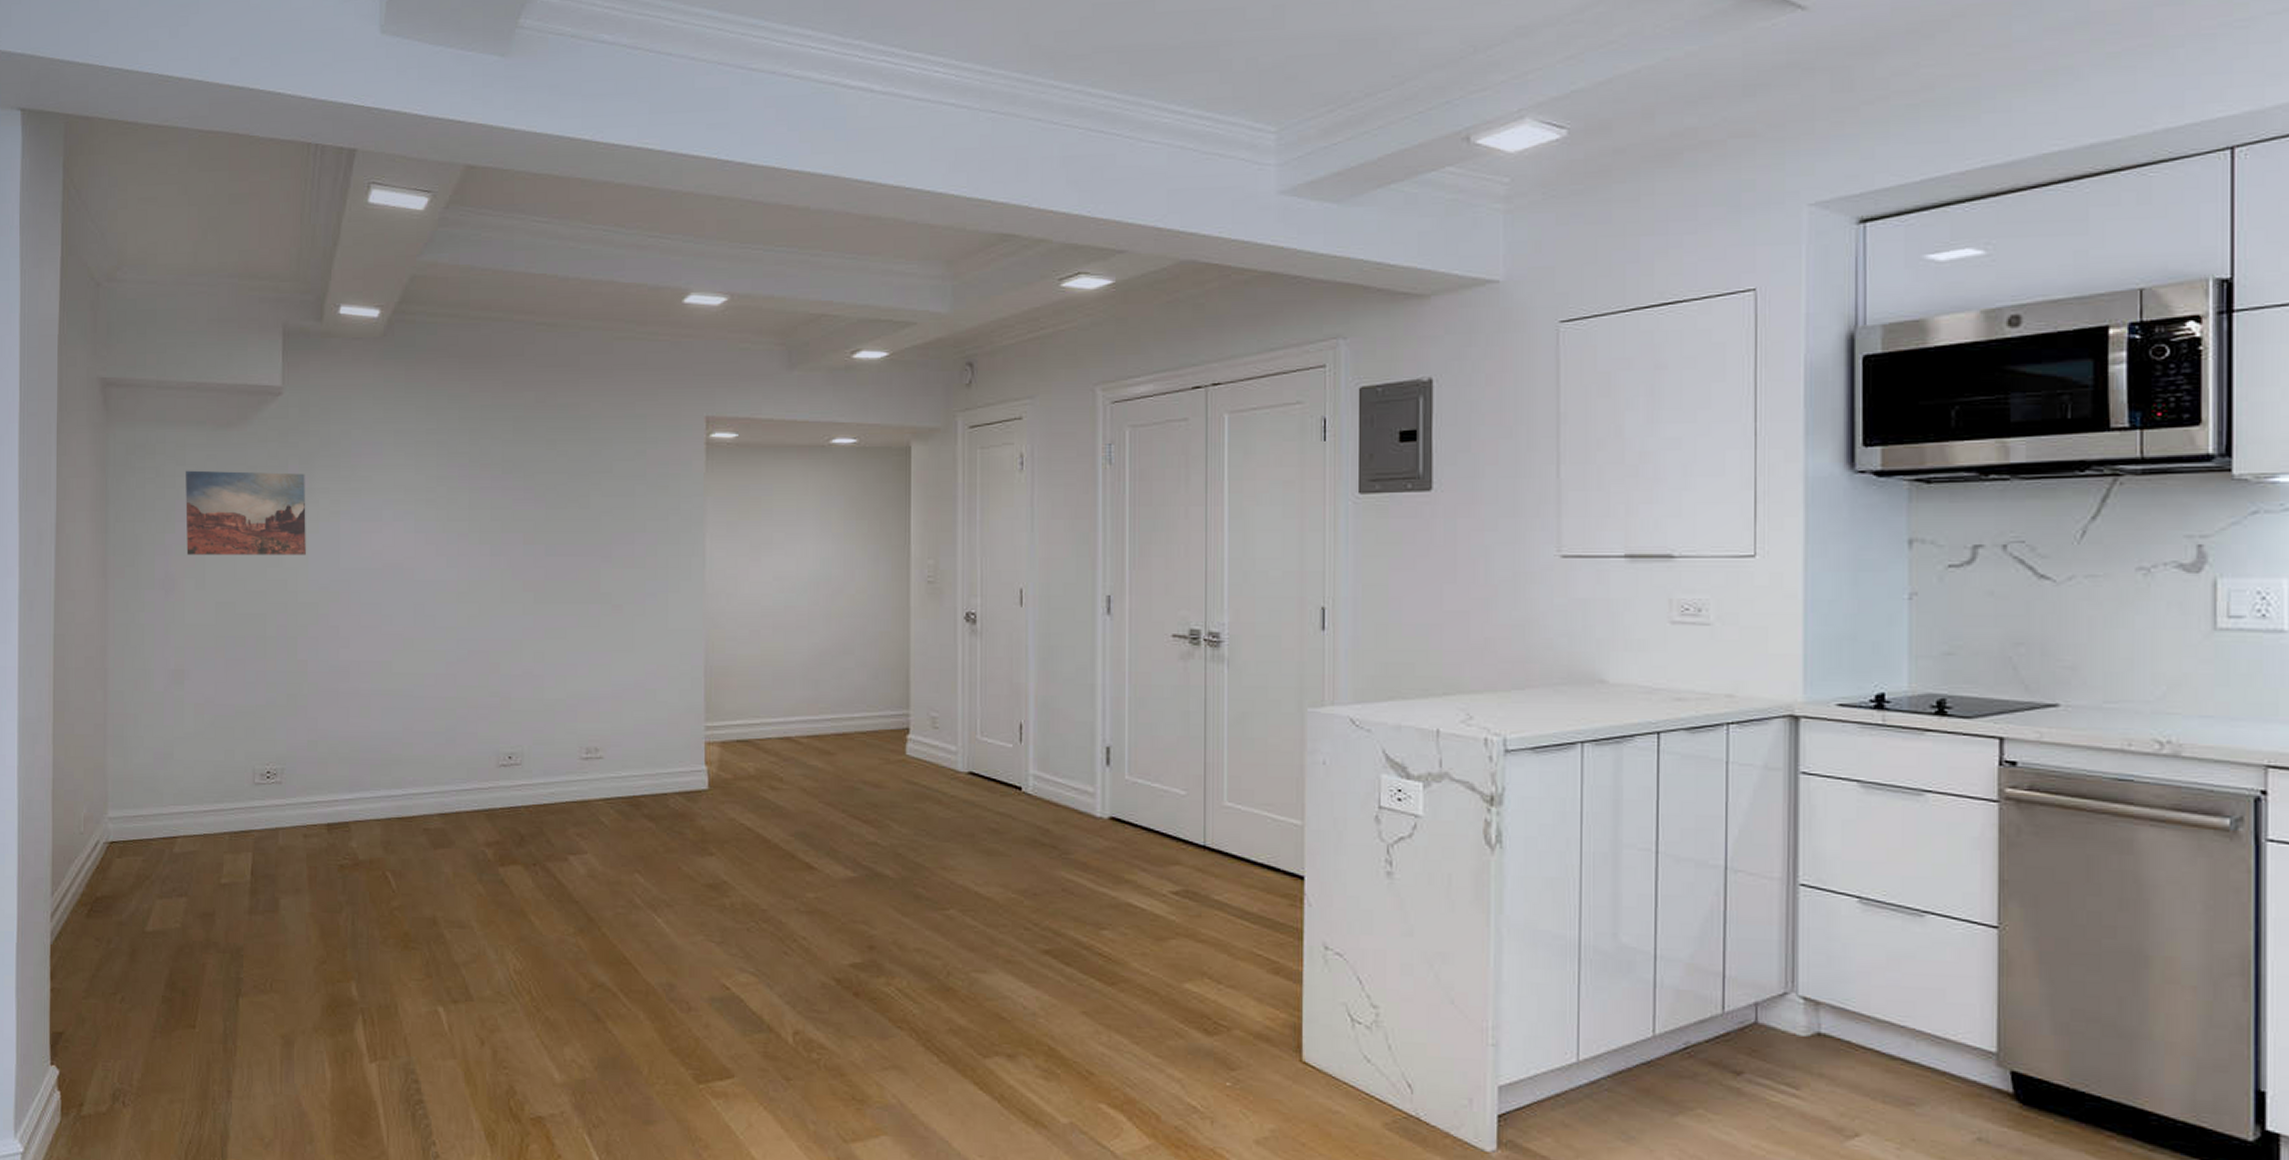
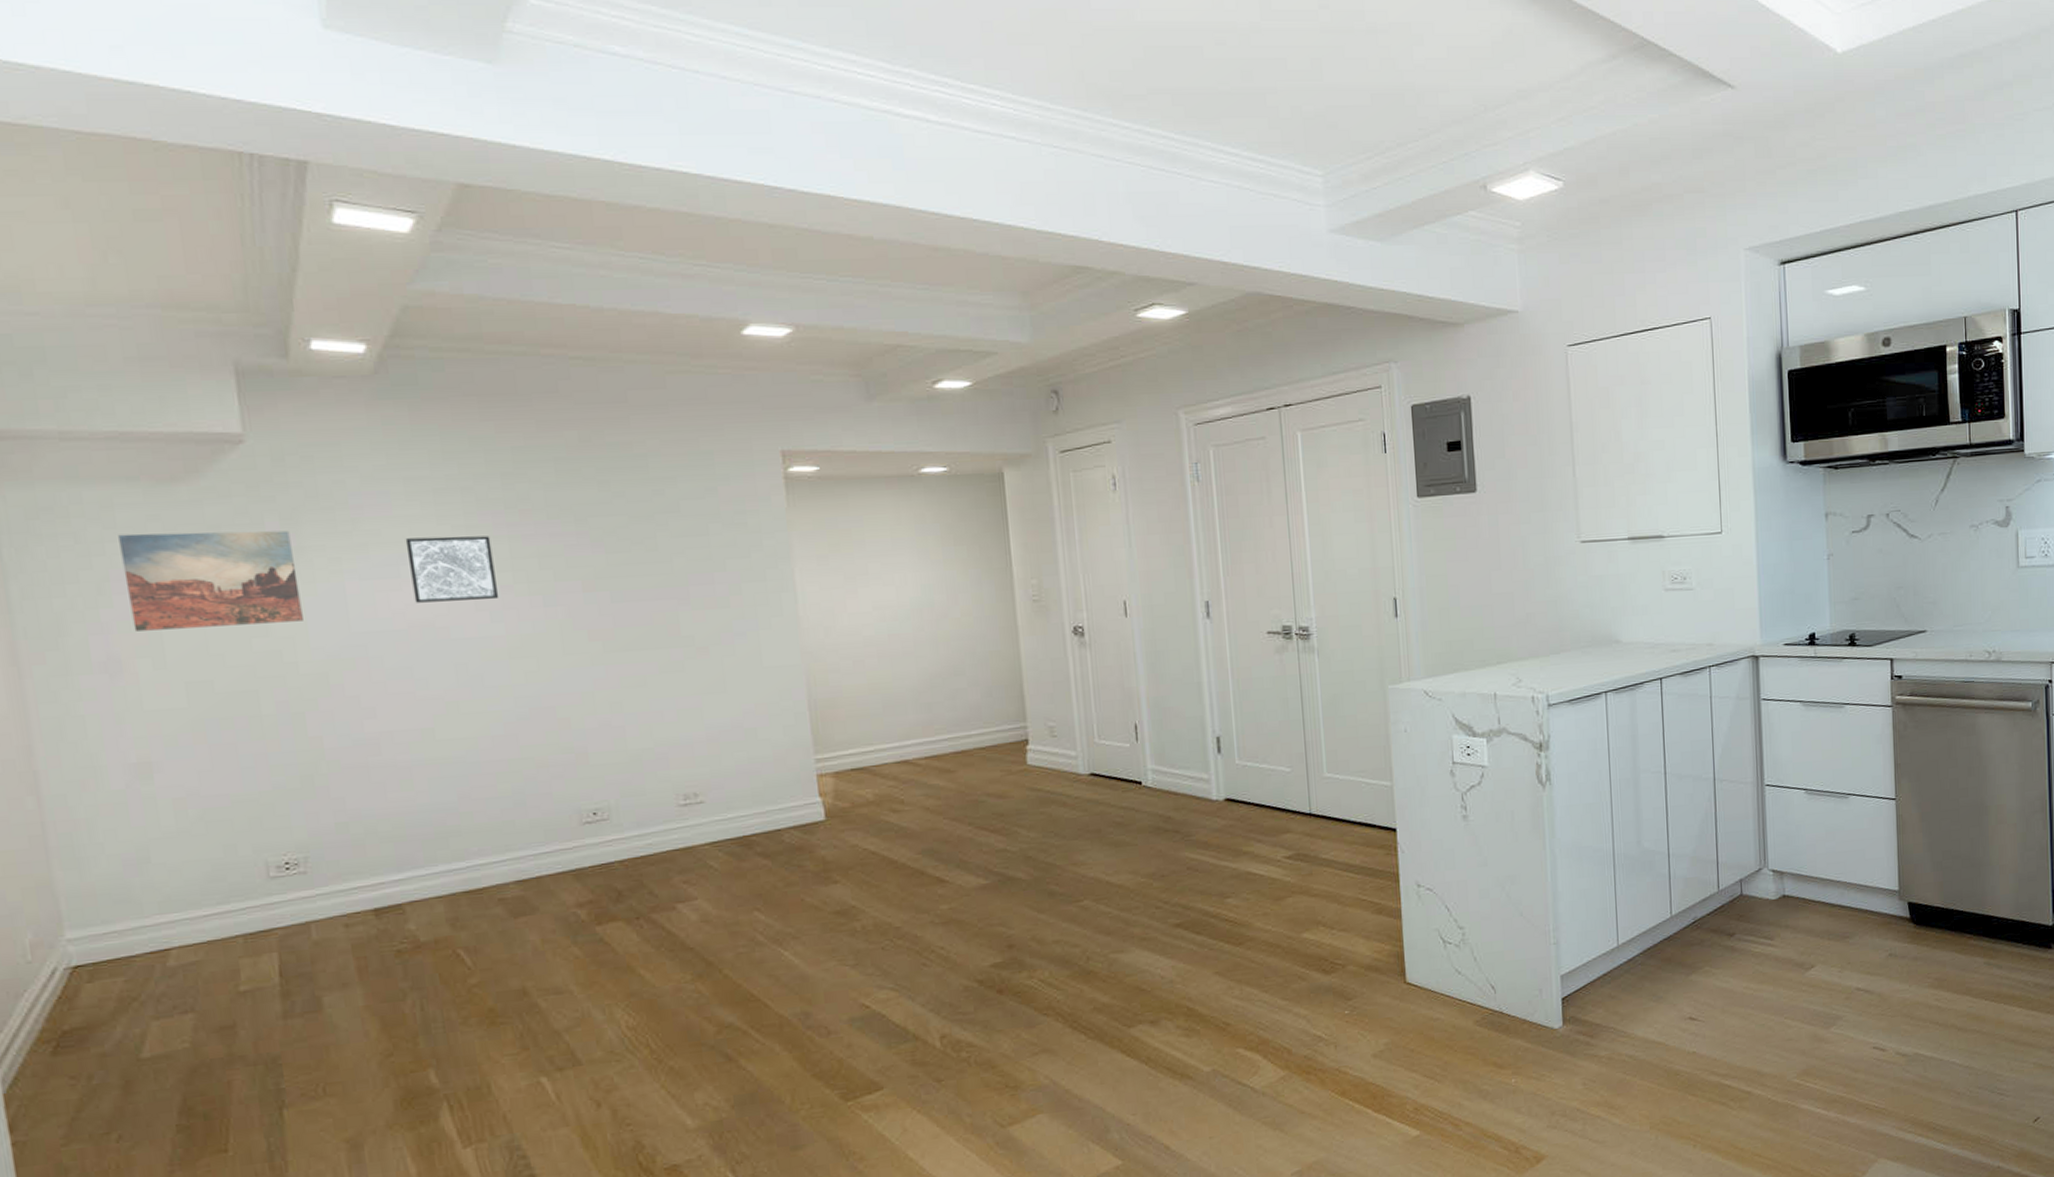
wall art: none [389,485,456,545] -> present [405,536,500,603]

